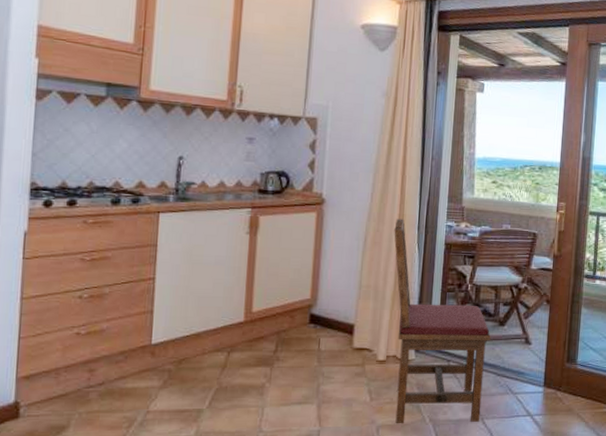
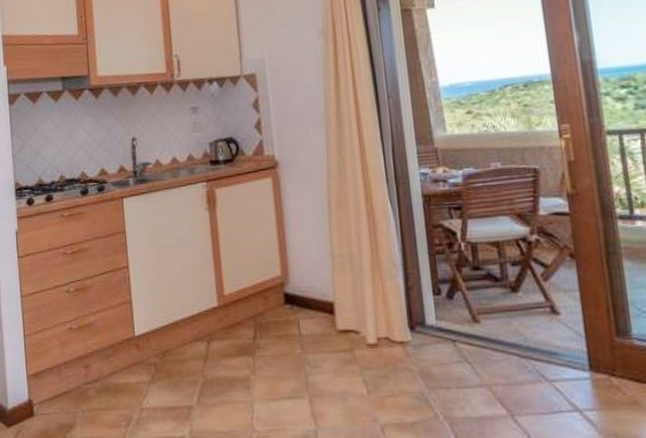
dining chair: present [394,218,491,424] -> none [359,172,510,423]

